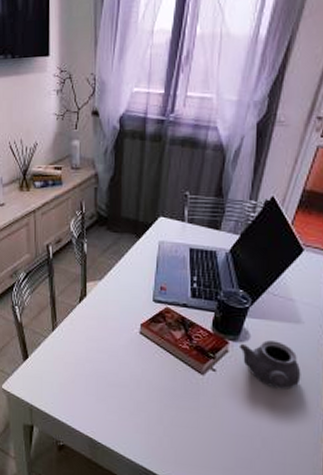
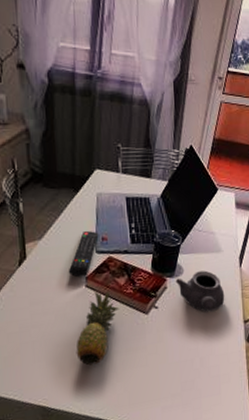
remote control: none [124,278,158,322] -> present [68,231,99,277]
fruit: none [125,339,174,413] -> present [76,291,120,365]

